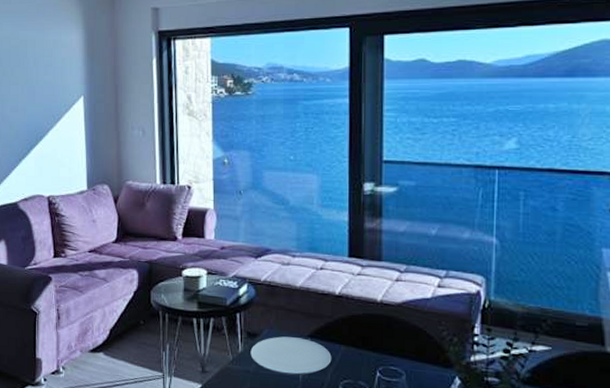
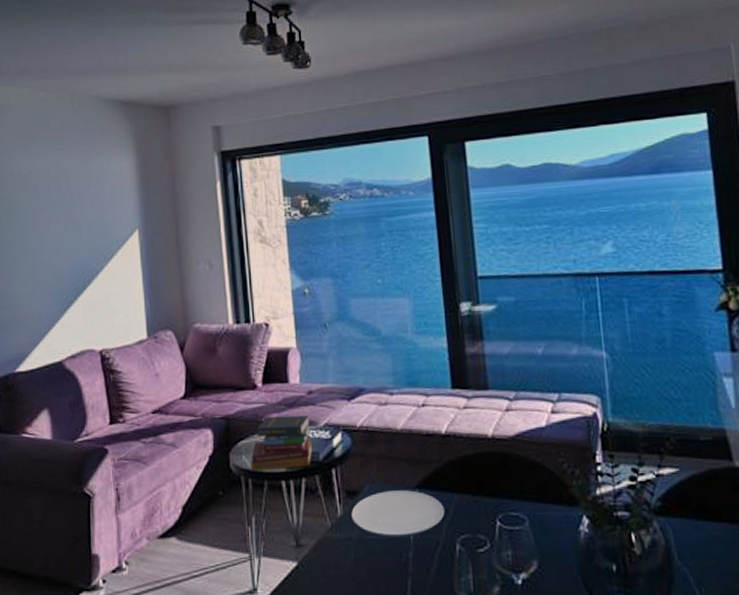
books: none [169,264,221,310] -> present [251,415,312,471]

